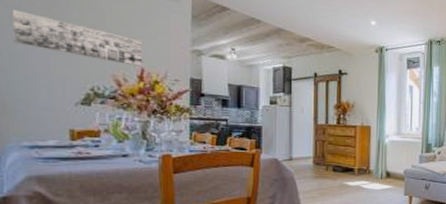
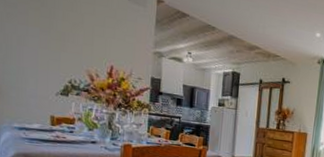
wall art: present [13,9,143,67] -> none [10,7,113,64]

